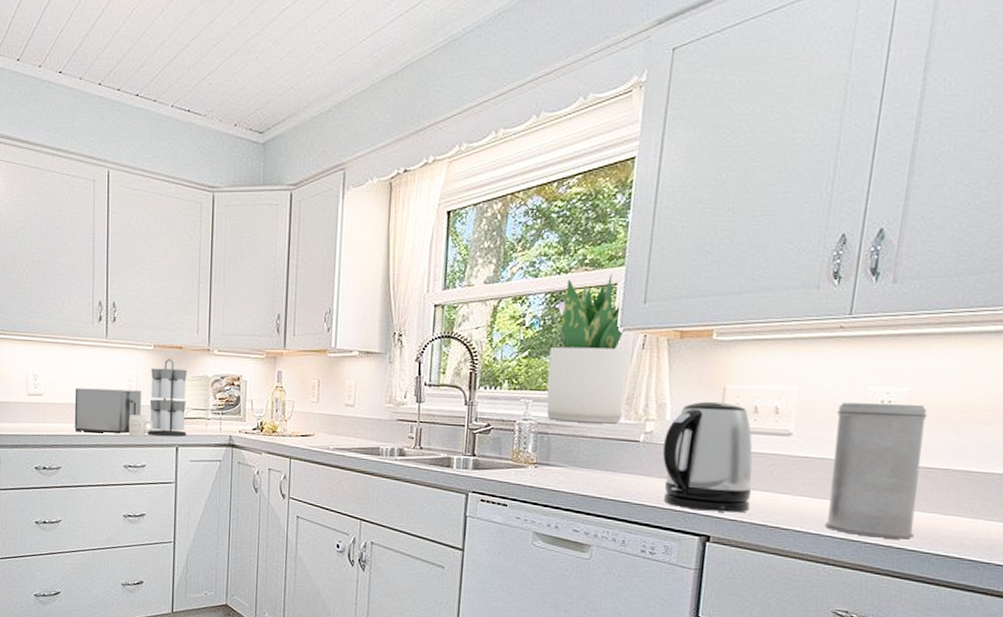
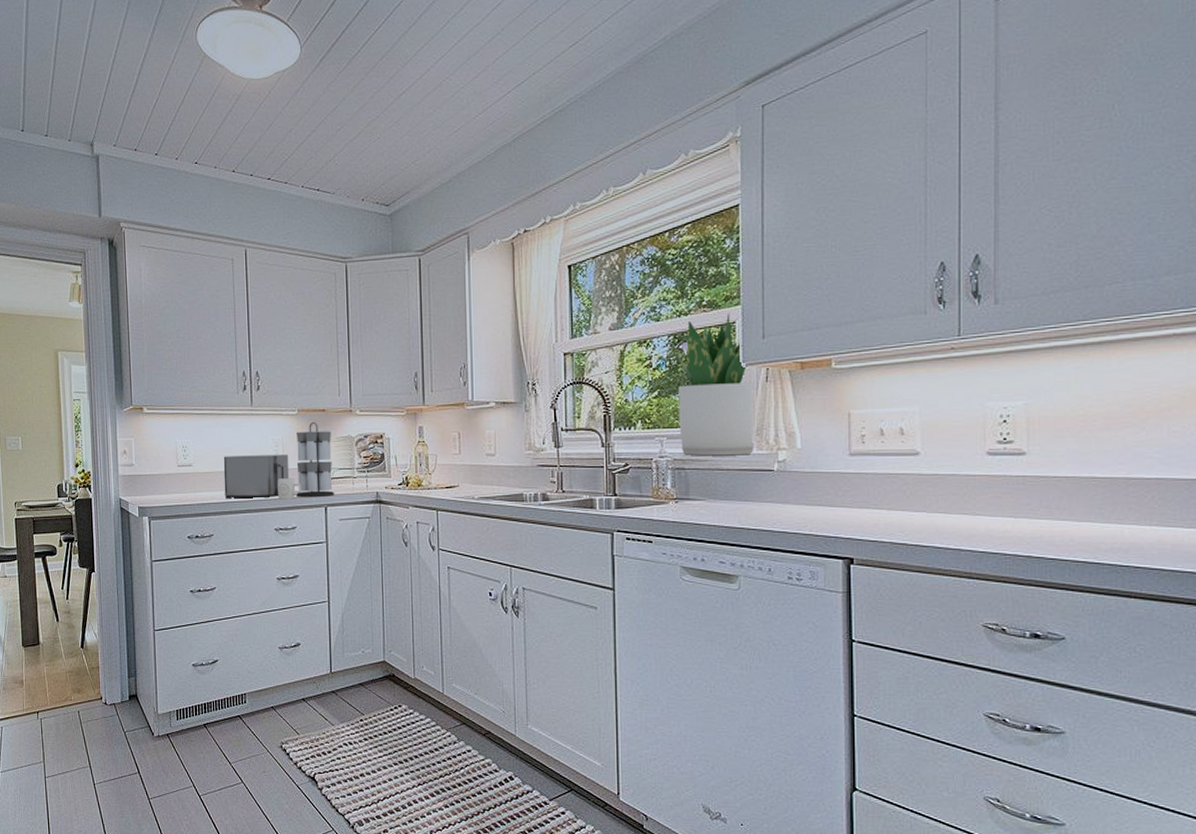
kettle: present [662,401,753,513] -> none [797,427,888,535]
canister: present [825,402,928,540] -> none [959,416,1051,548]

